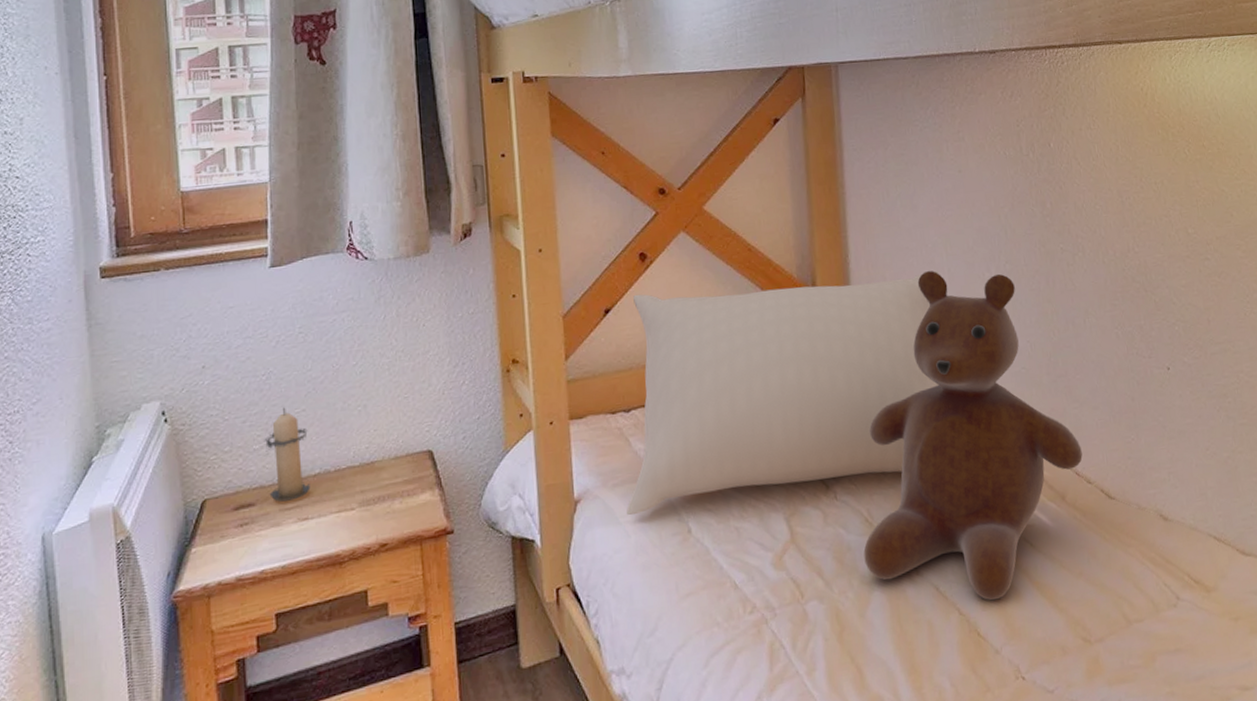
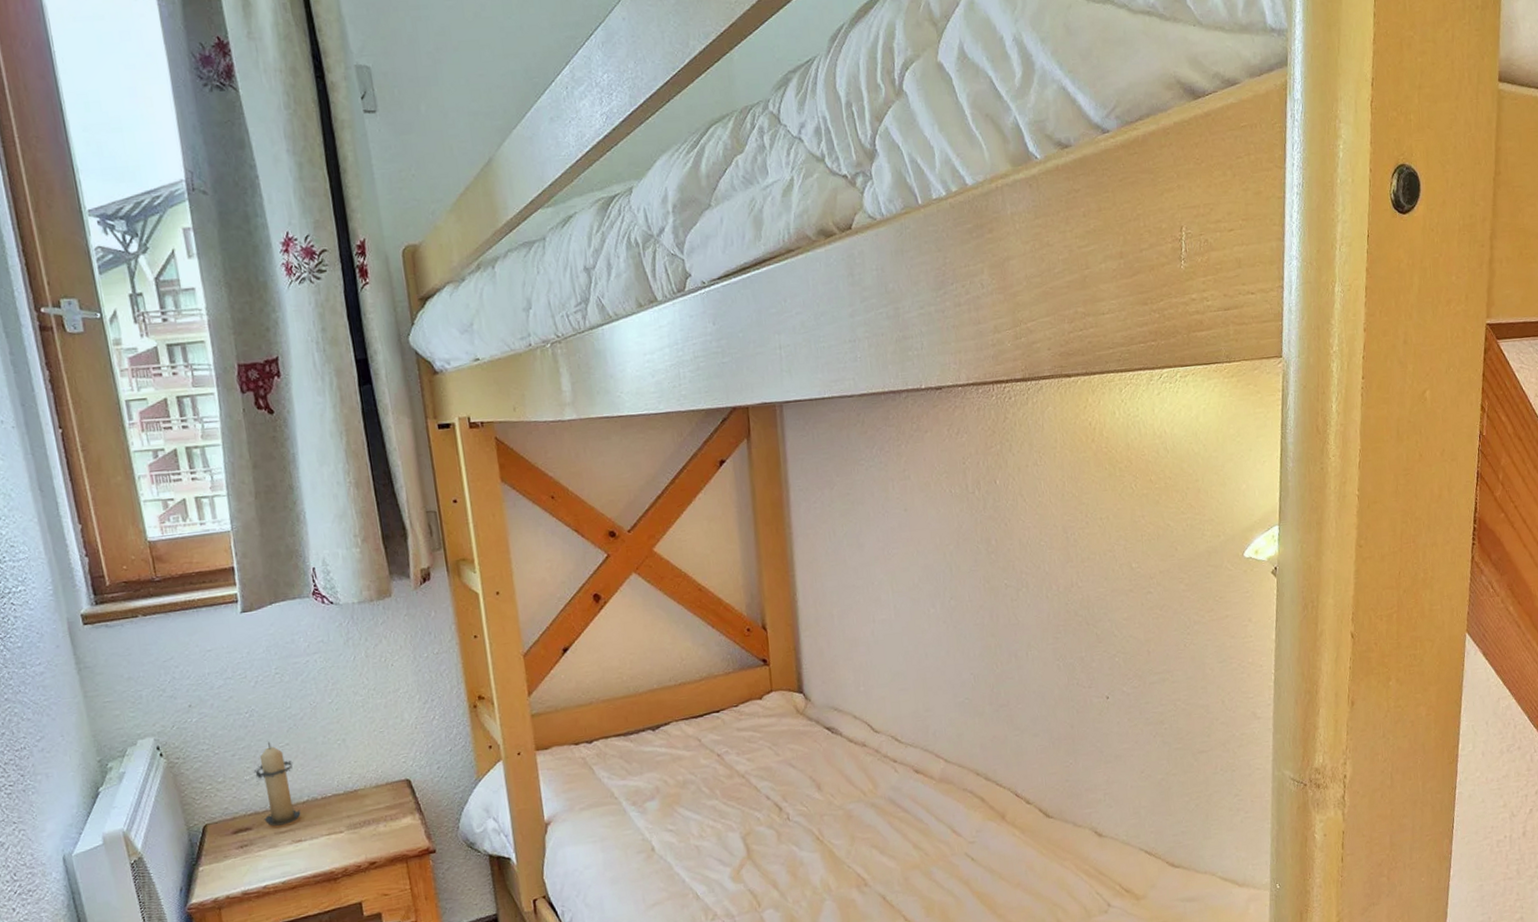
cushion: present [627,270,939,516] -> none [590,607,886,836]
teddy bear: present [863,270,1083,601] -> none [815,607,1022,909]

